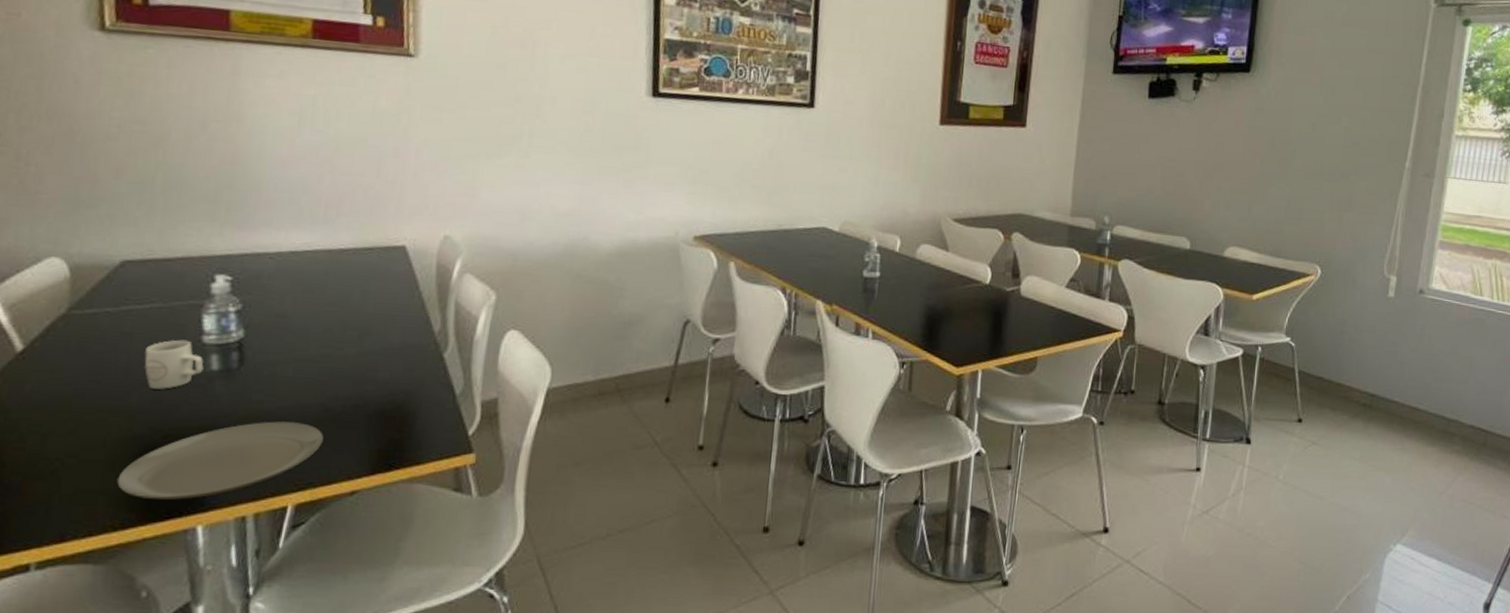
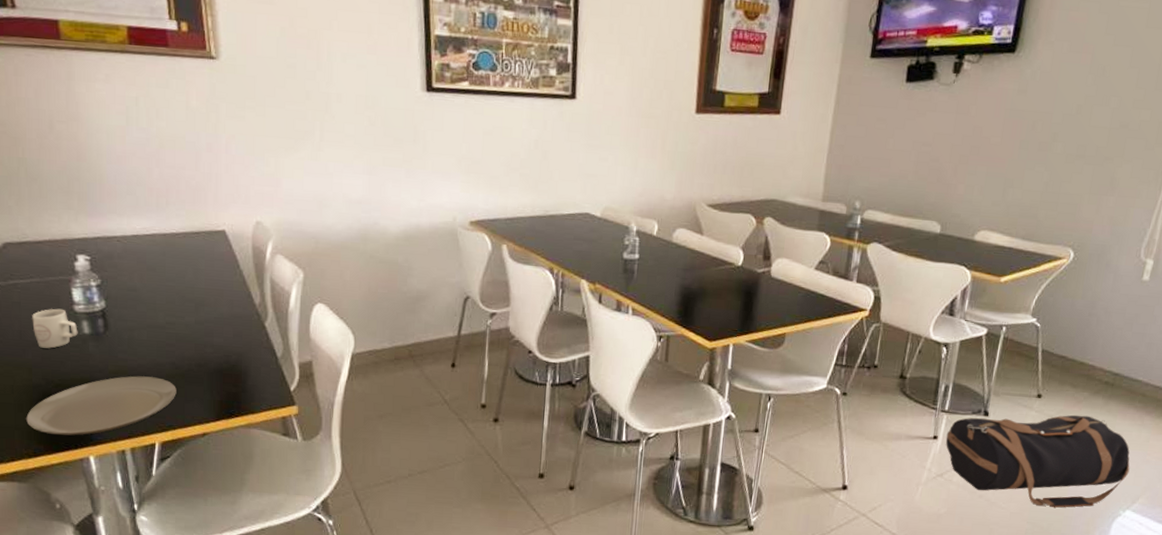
duffel bag: none [1209,440,1396,544] -> present [945,414,1130,508]

